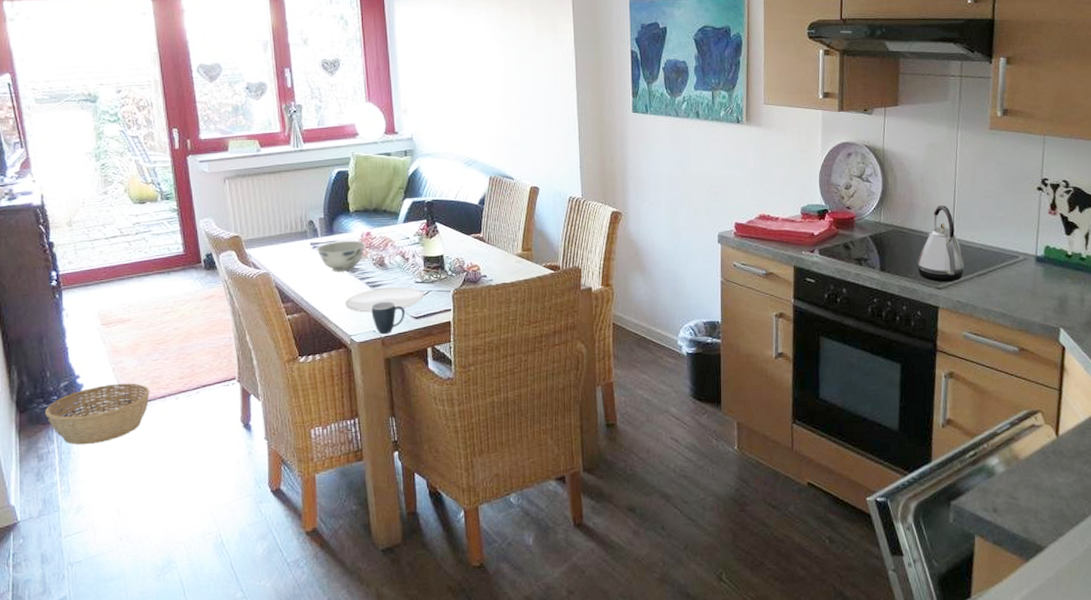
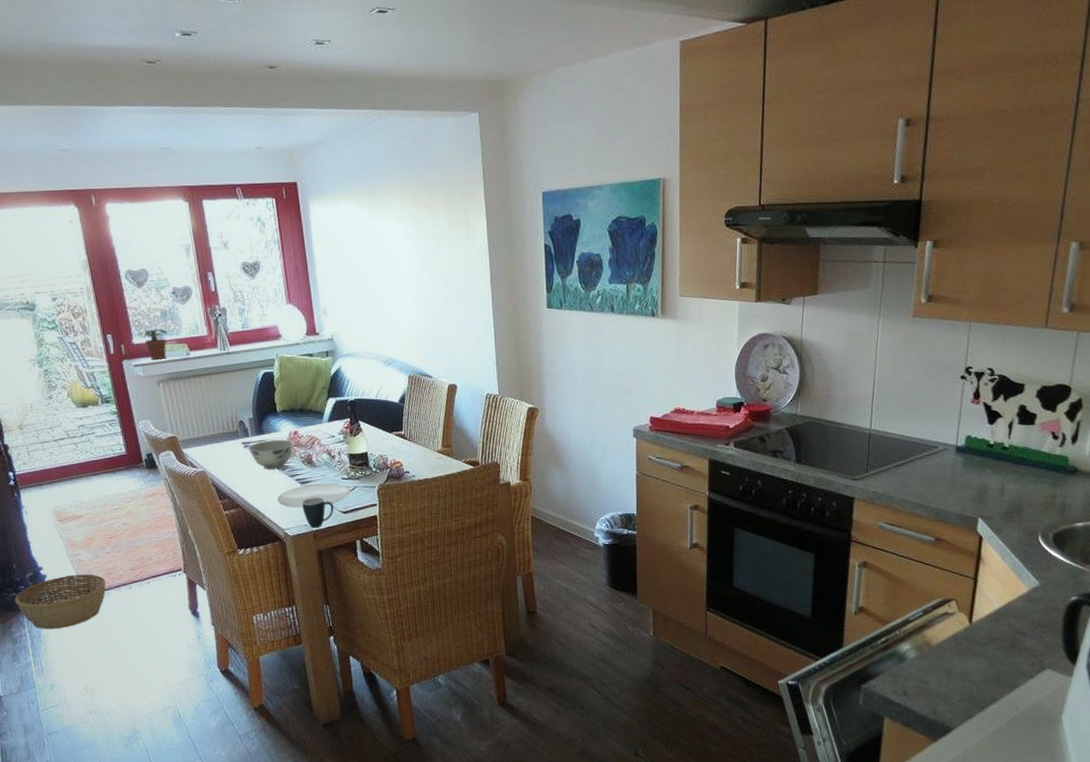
potted plant: none [206,124,239,155] -> present [138,328,168,360]
kettle: present [917,204,966,283] -> none [833,395,883,474]

